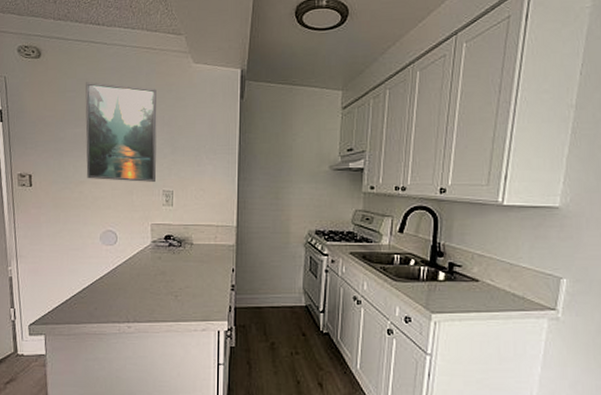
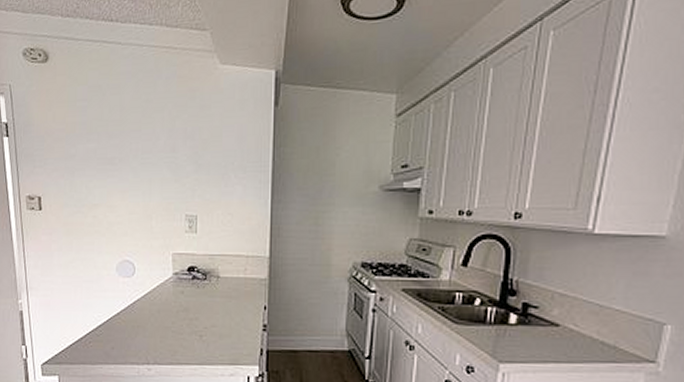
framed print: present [85,82,157,182] -> none [98,89,178,205]

